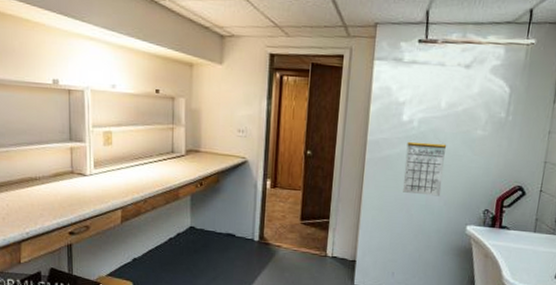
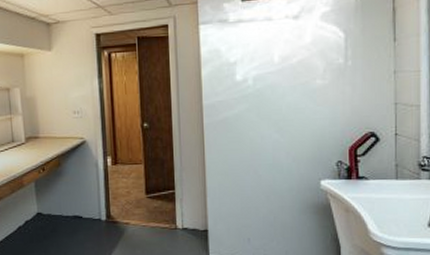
calendar: present [403,141,447,196] -> none [244,98,288,154]

